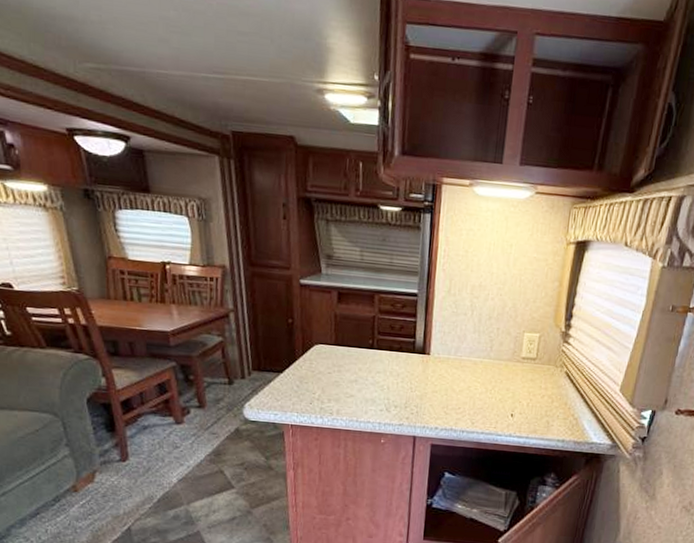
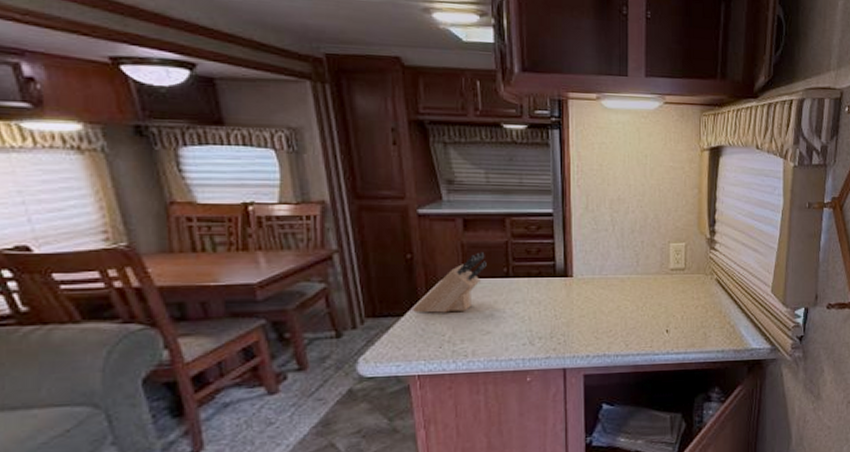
knife block: none [289,324,355,374] -> present [411,252,487,313]

